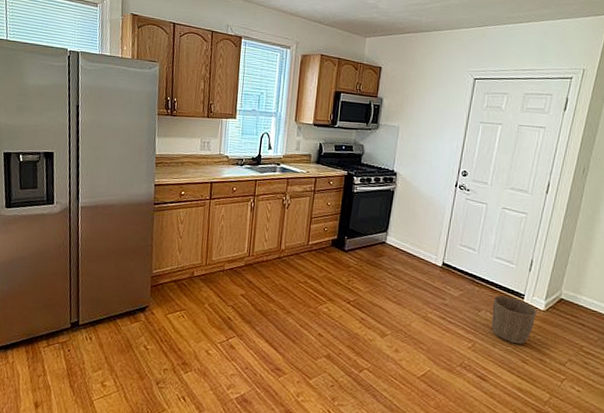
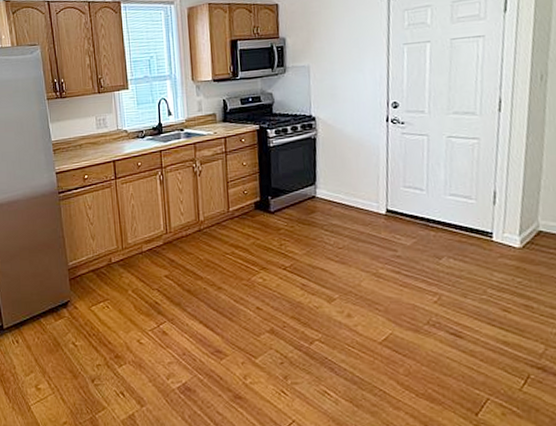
waste basket: present [492,295,537,345] -> none [454,237,512,291]

